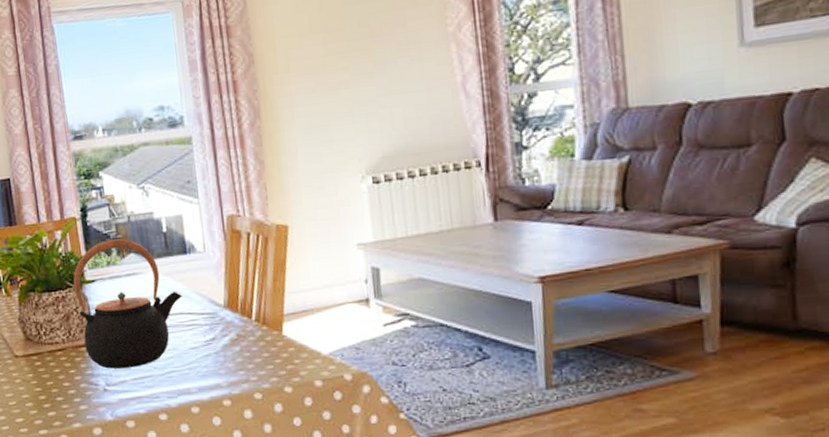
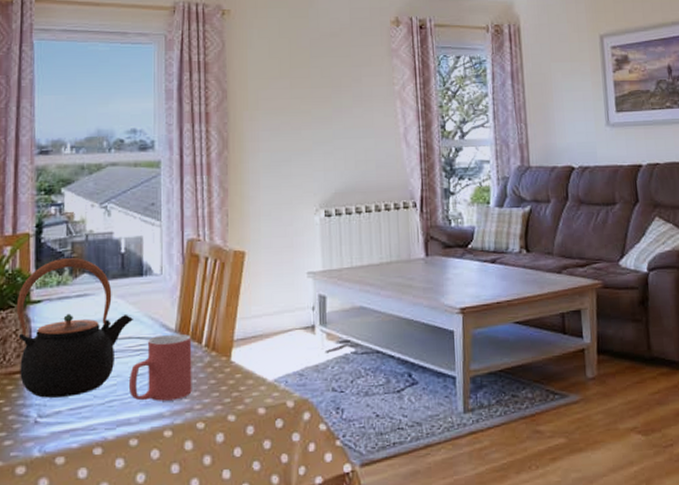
mug: none [185,309,247,373] -> present [130,334,192,401]

